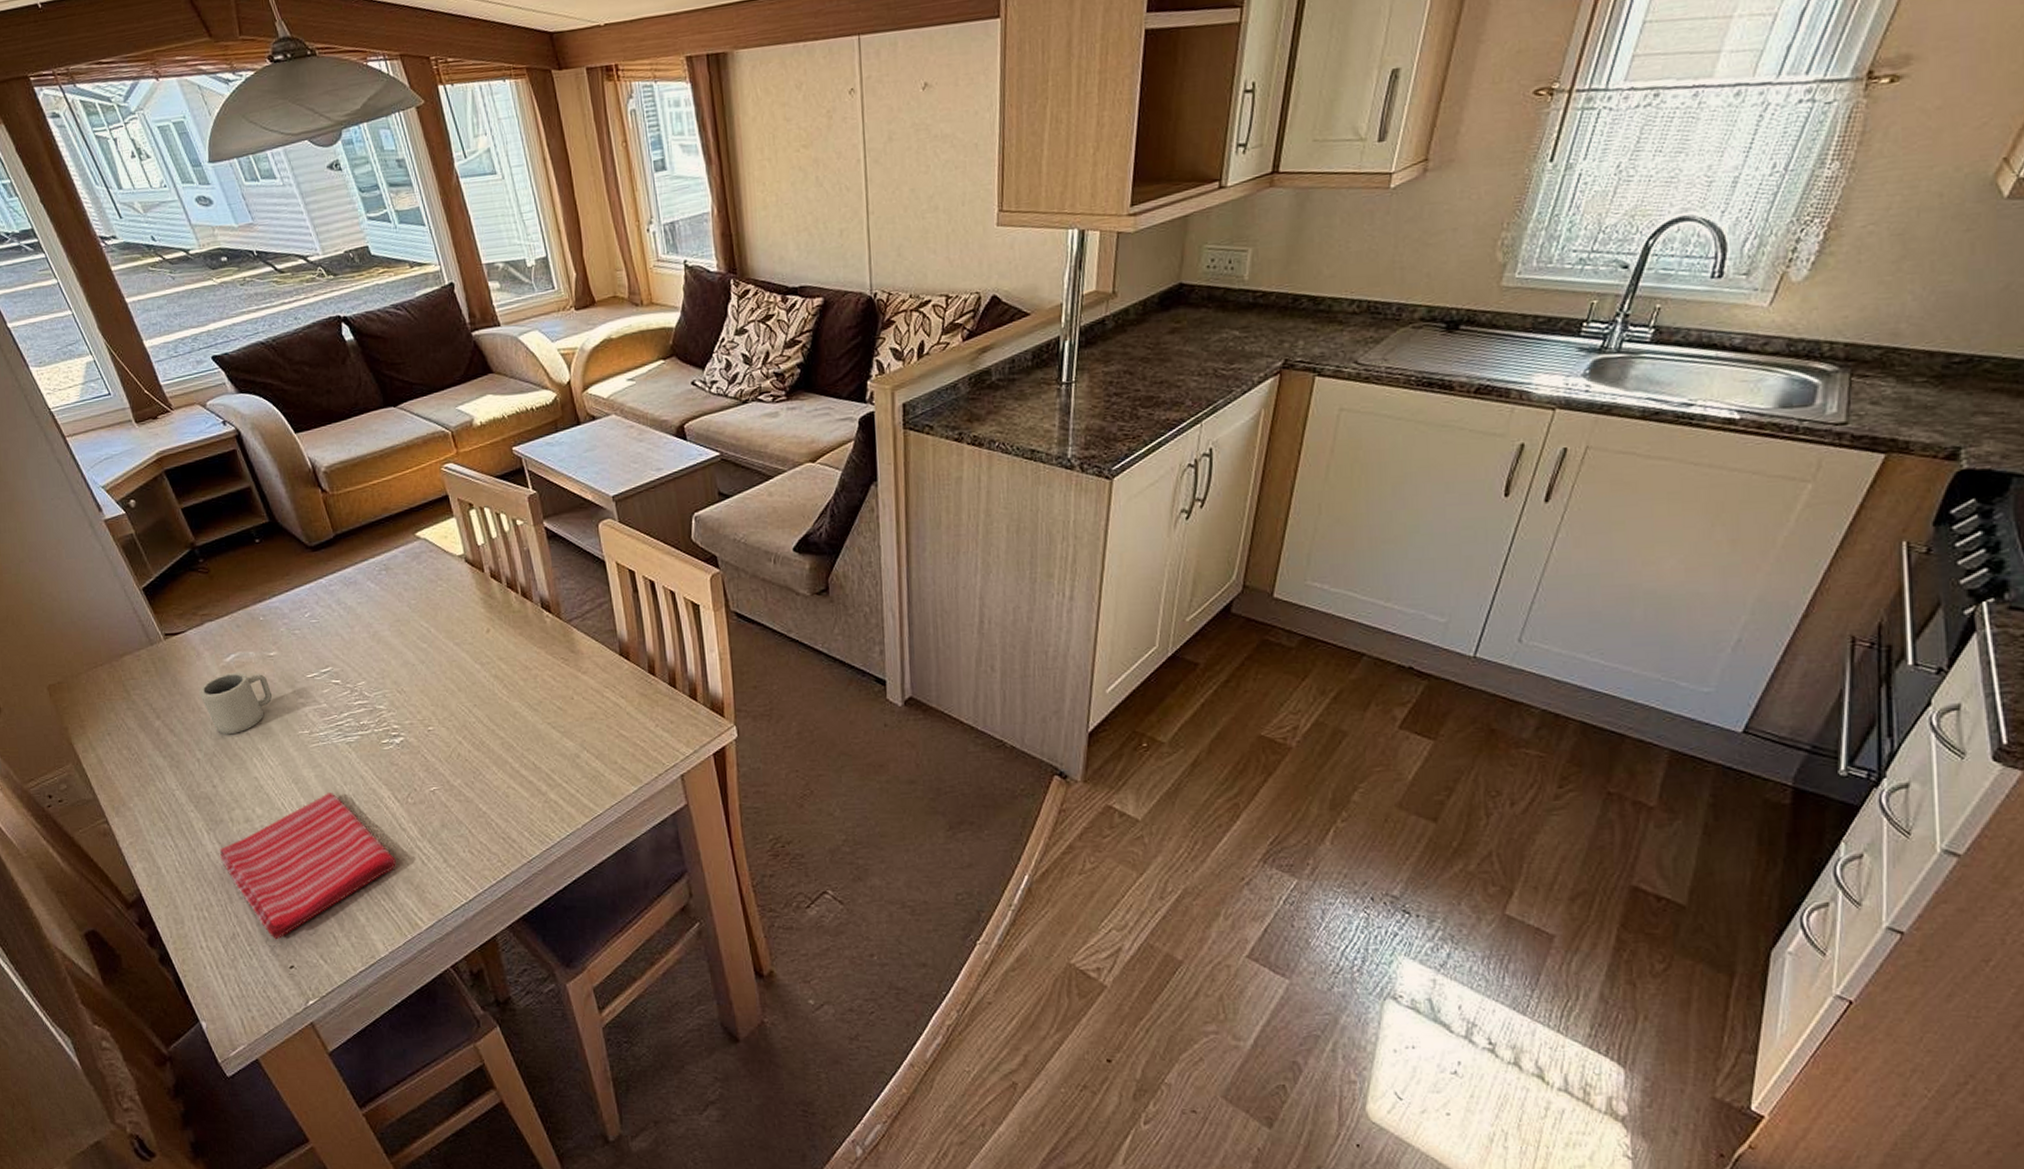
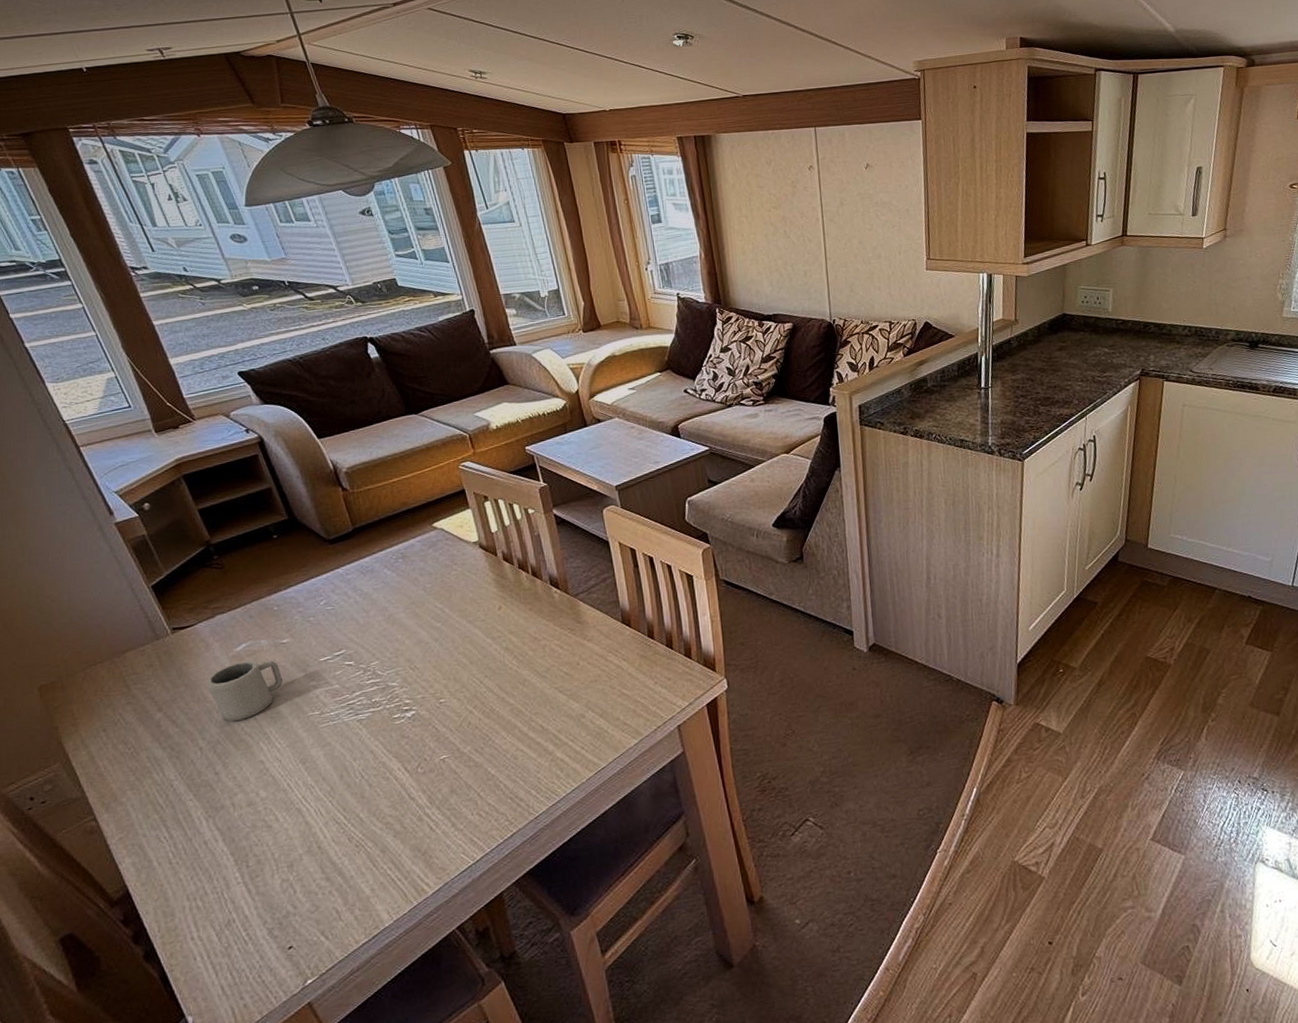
dish towel: present [219,793,396,940] -> none [218,769,404,922]

